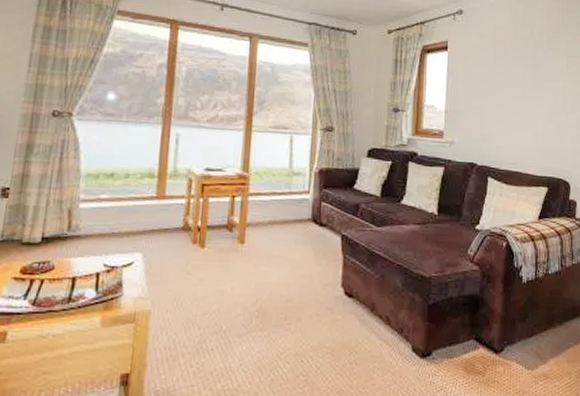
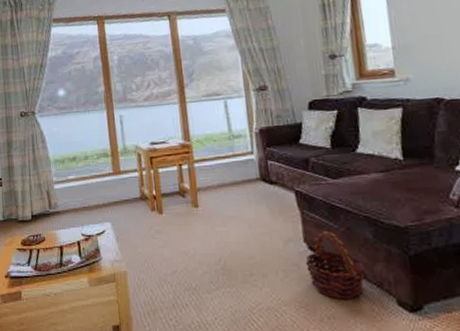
basket: none [339,276,390,345] -> present [305,230,365,299]

